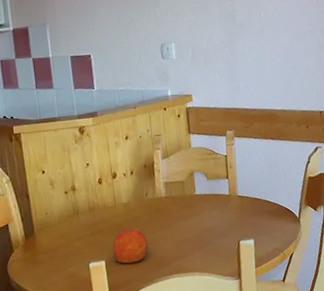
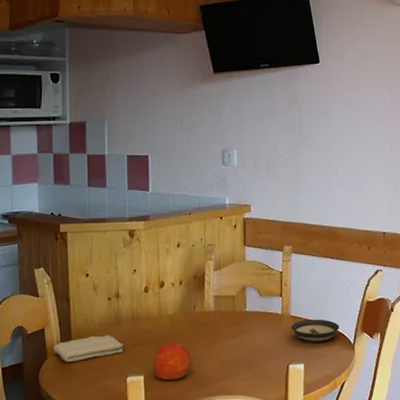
washcloth: none [18,225,84,254] -> present [53,335,124,362]
saucer: none [239,196,285,219] -> present [291,319,340,342]

